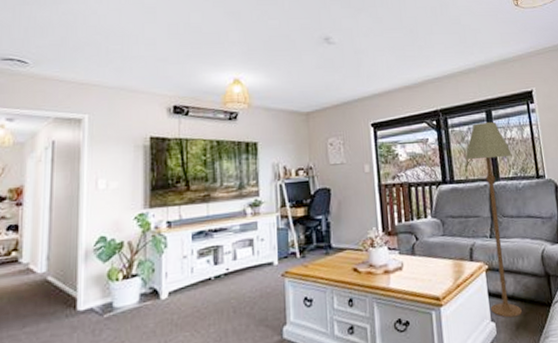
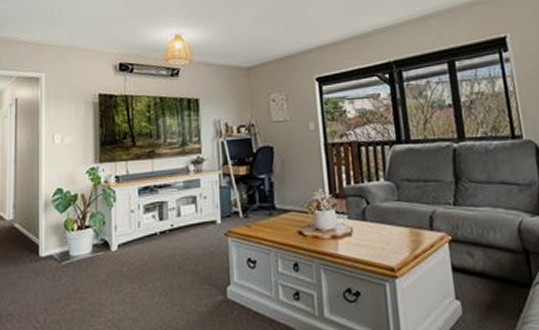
floor lamp: present [465,121,523,318] -> none [423,73,495,297]

